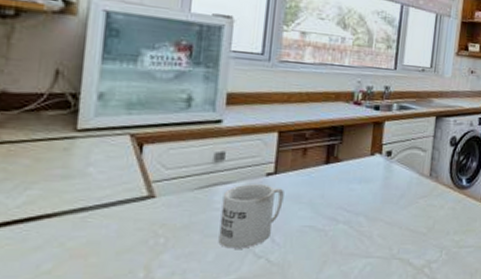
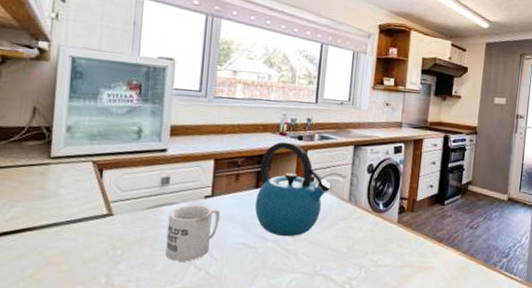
kettle: none [324,112,411,218] -> present [254,141,332,237]

